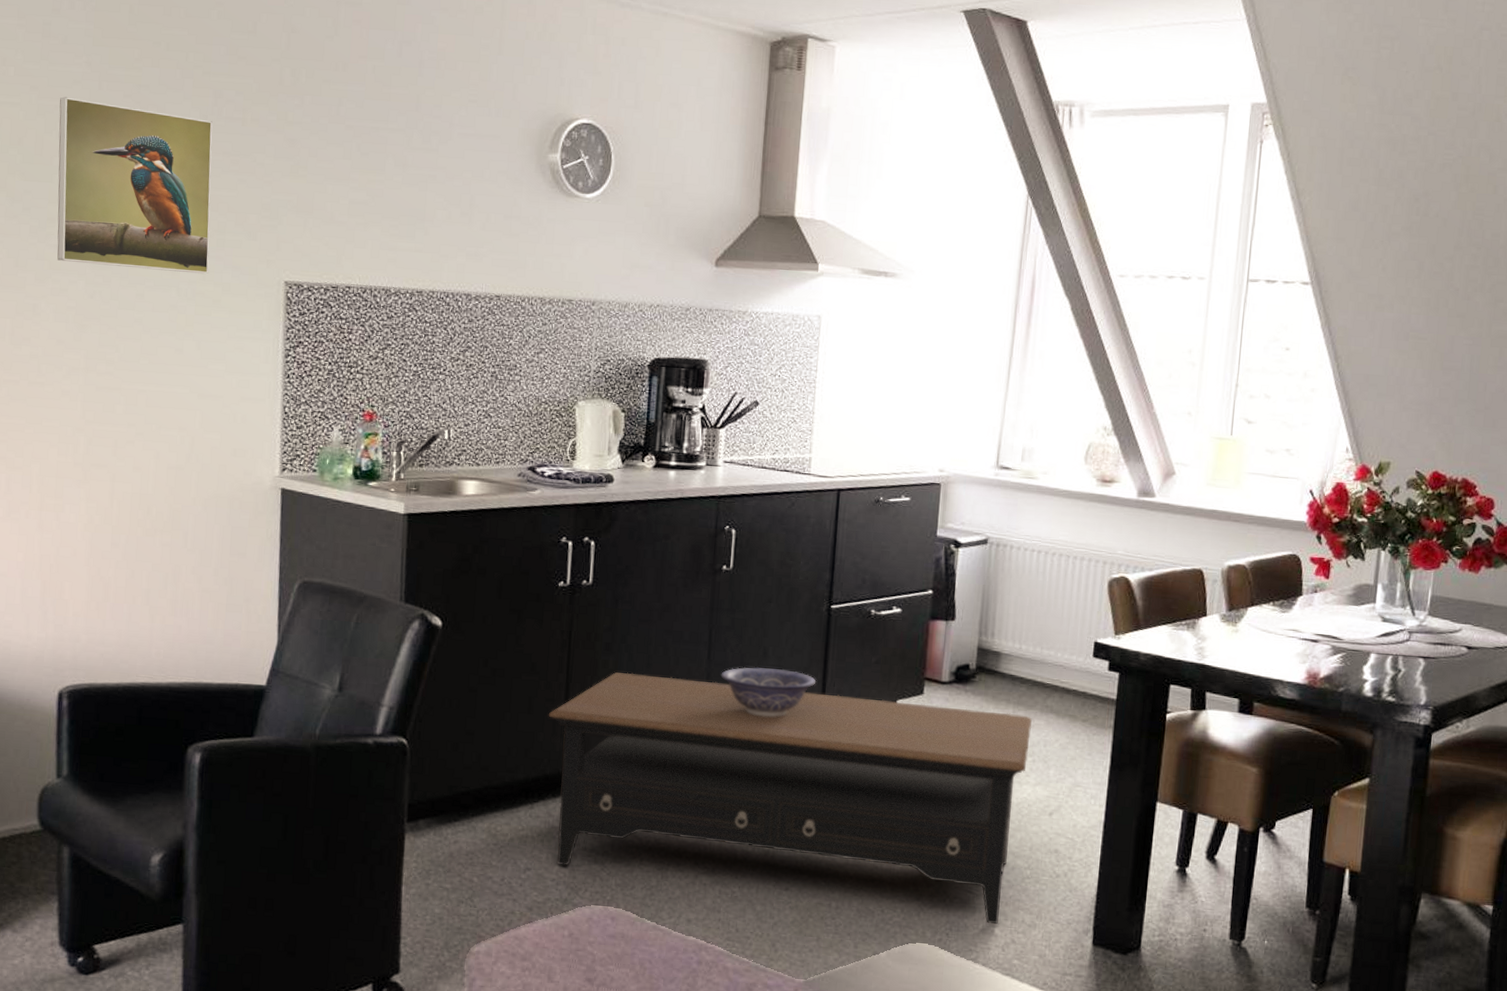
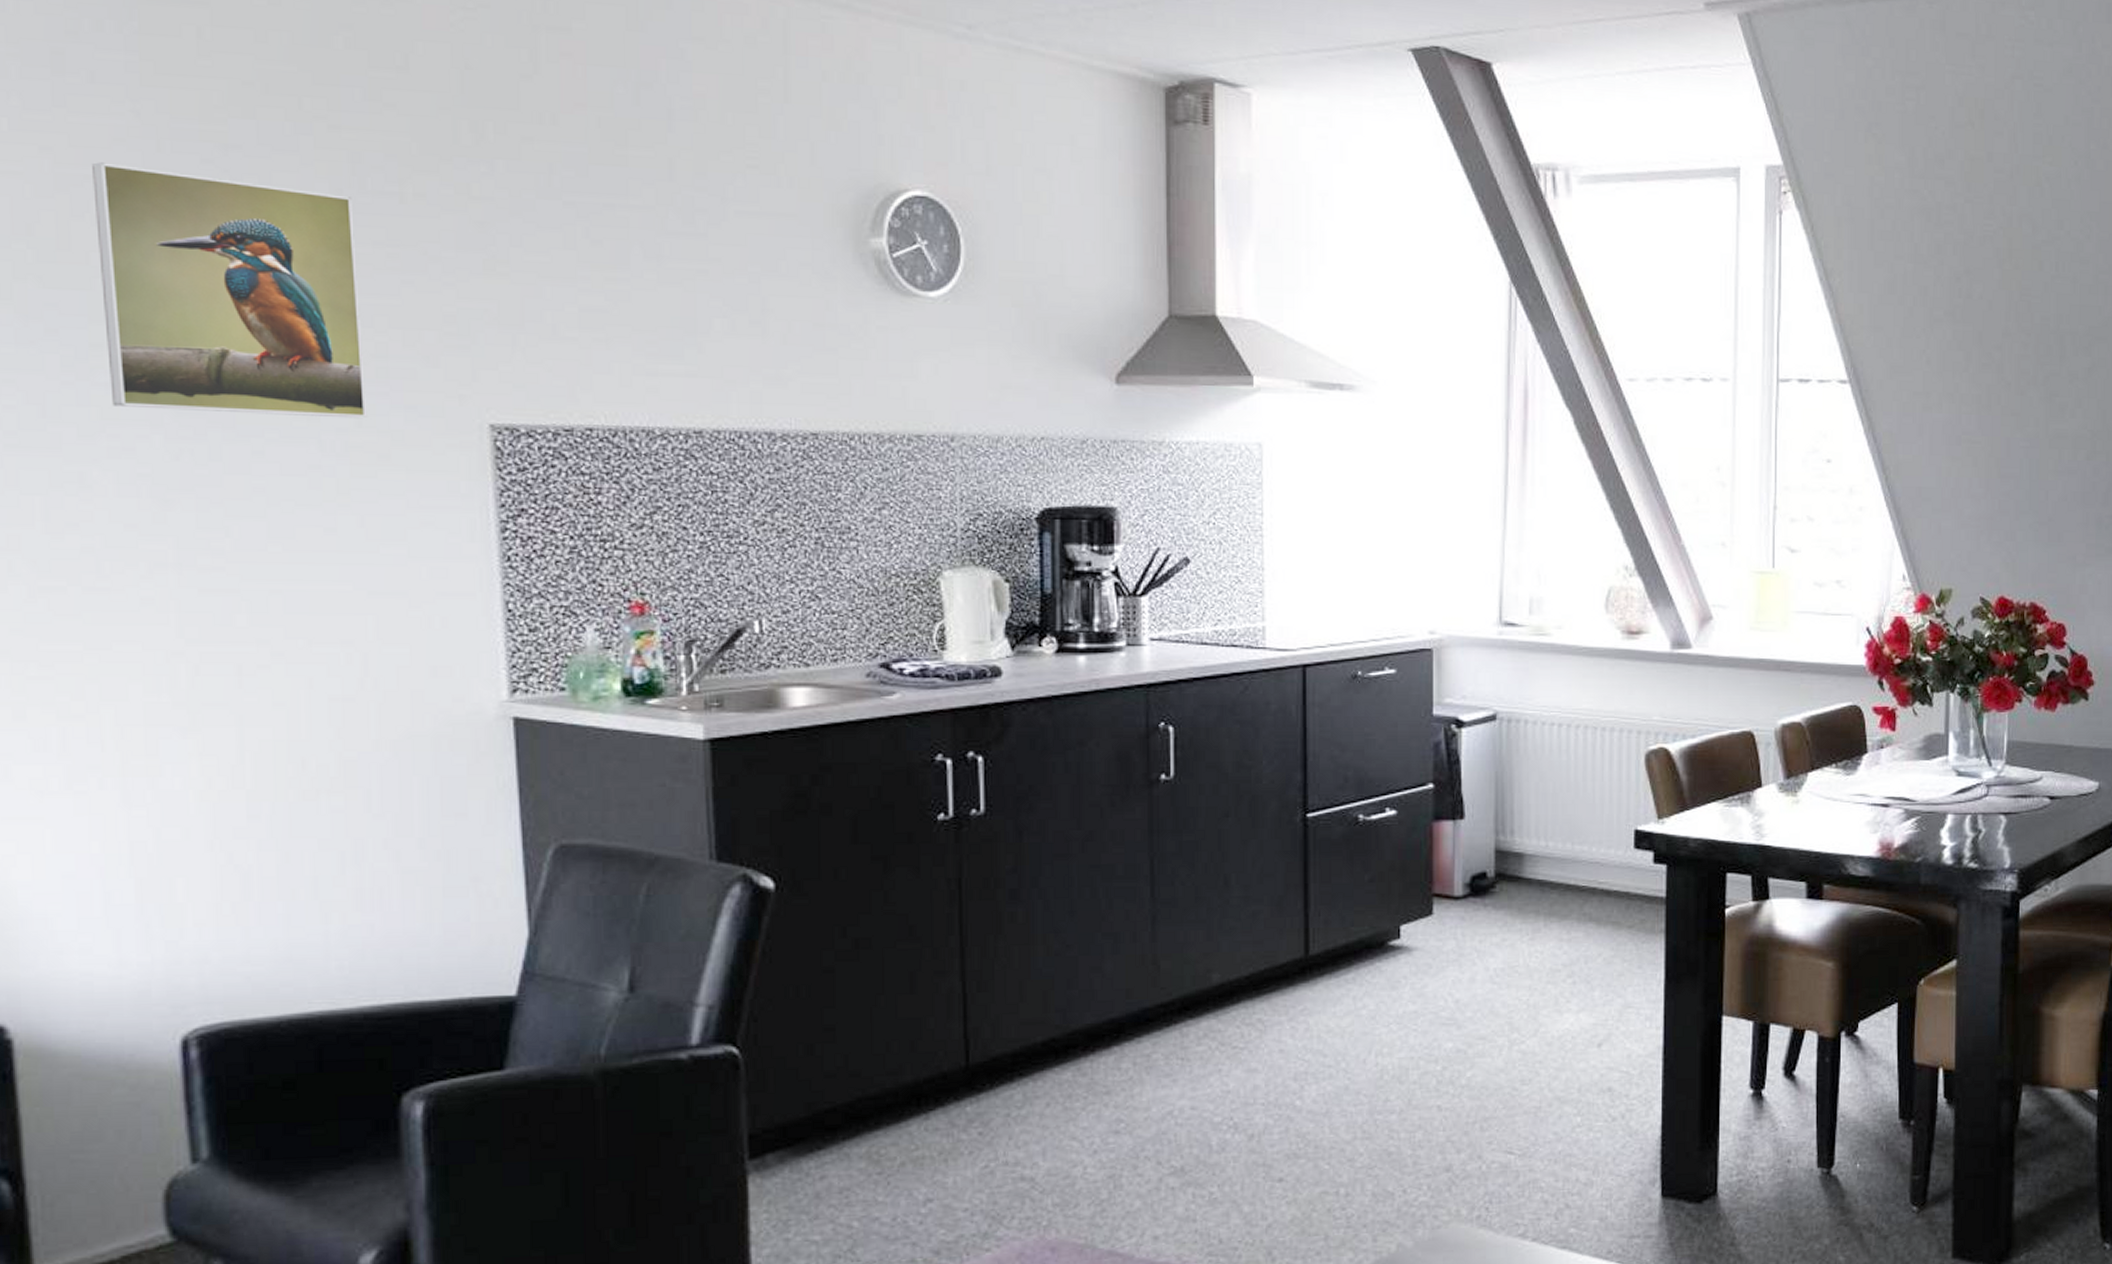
coffee table: present [548,672,1032,925] -> none [938,925,1569,1190]
decorative bowl: present [721,667,817,718] -> none [1170,901,1296,965]

